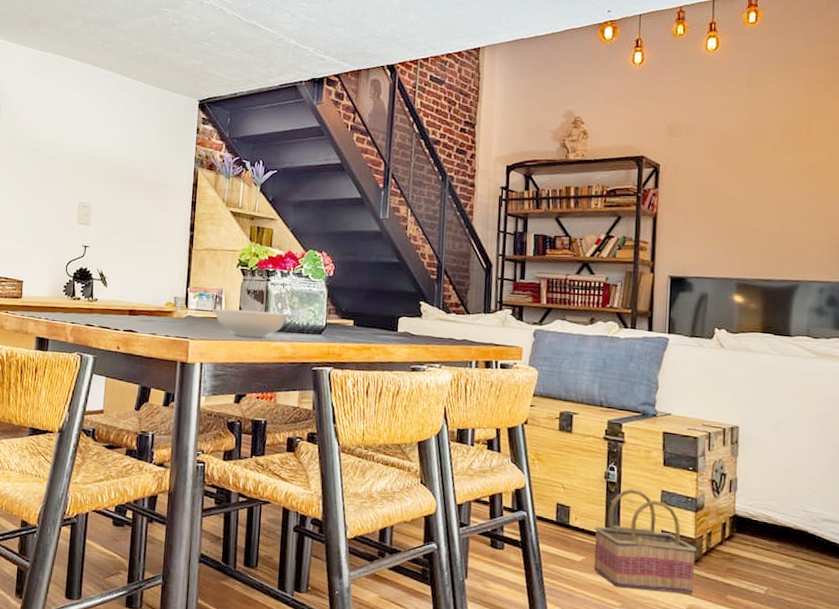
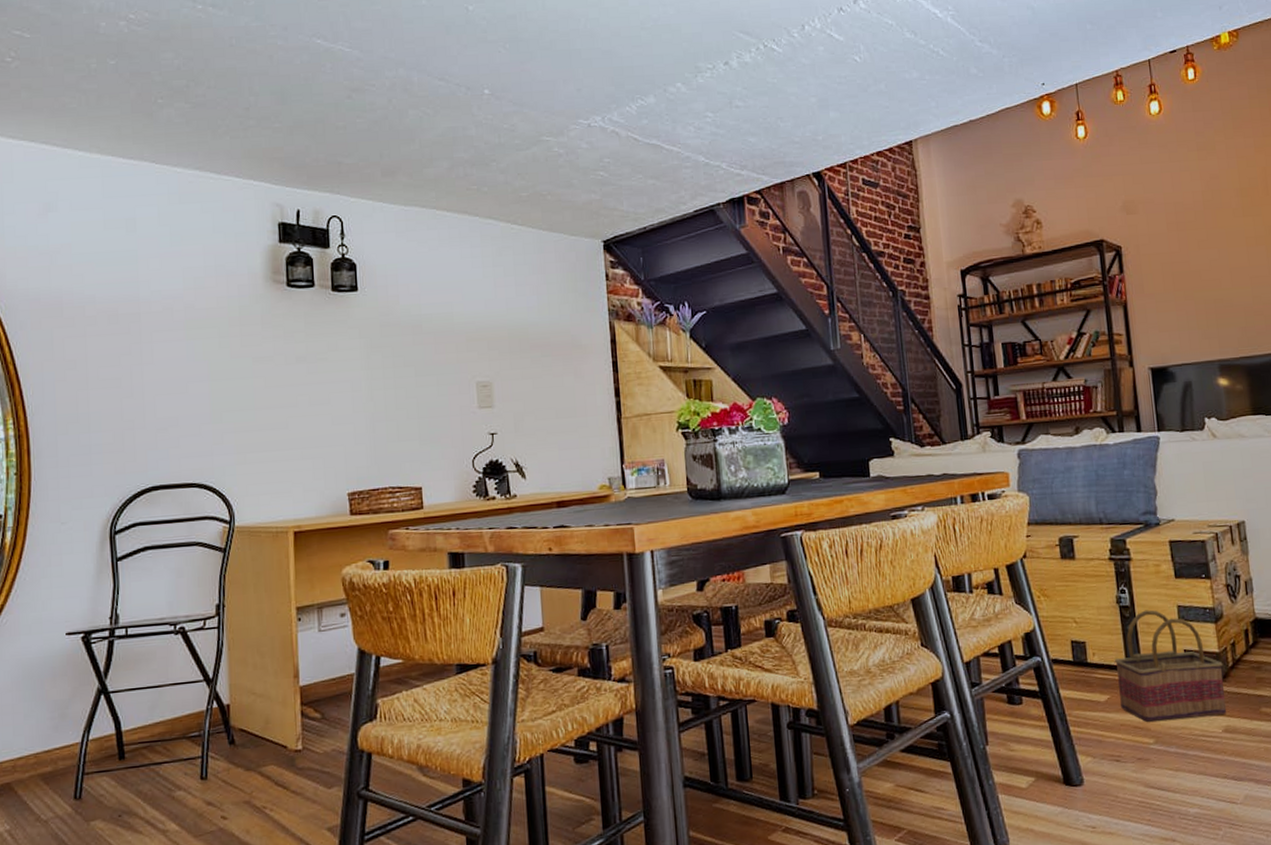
bowl: present [215,308,288,338] -> none [658,476,744,512]

